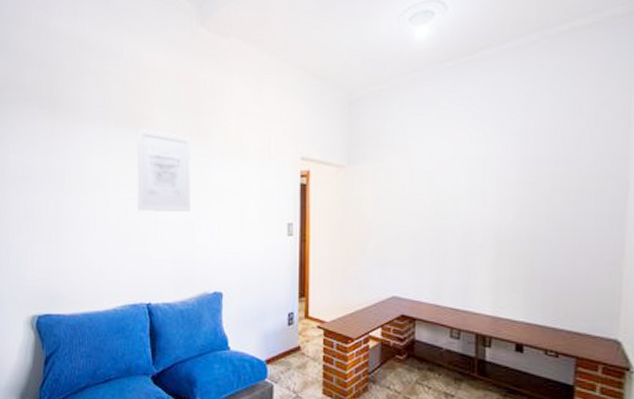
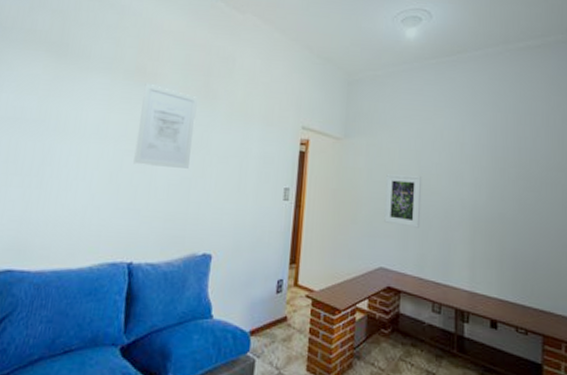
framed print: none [396,200,438,255] -> present [384,174,422,228]

